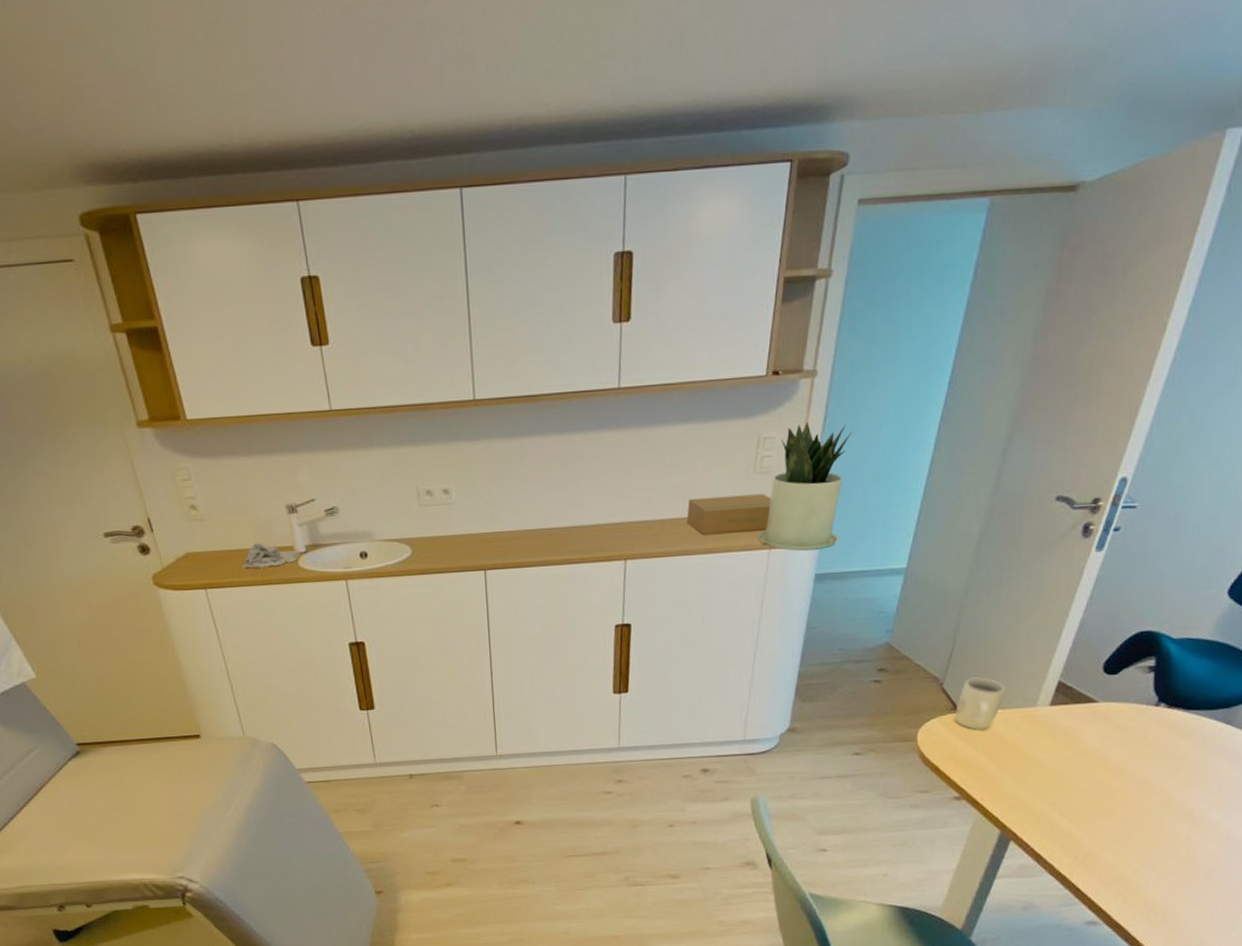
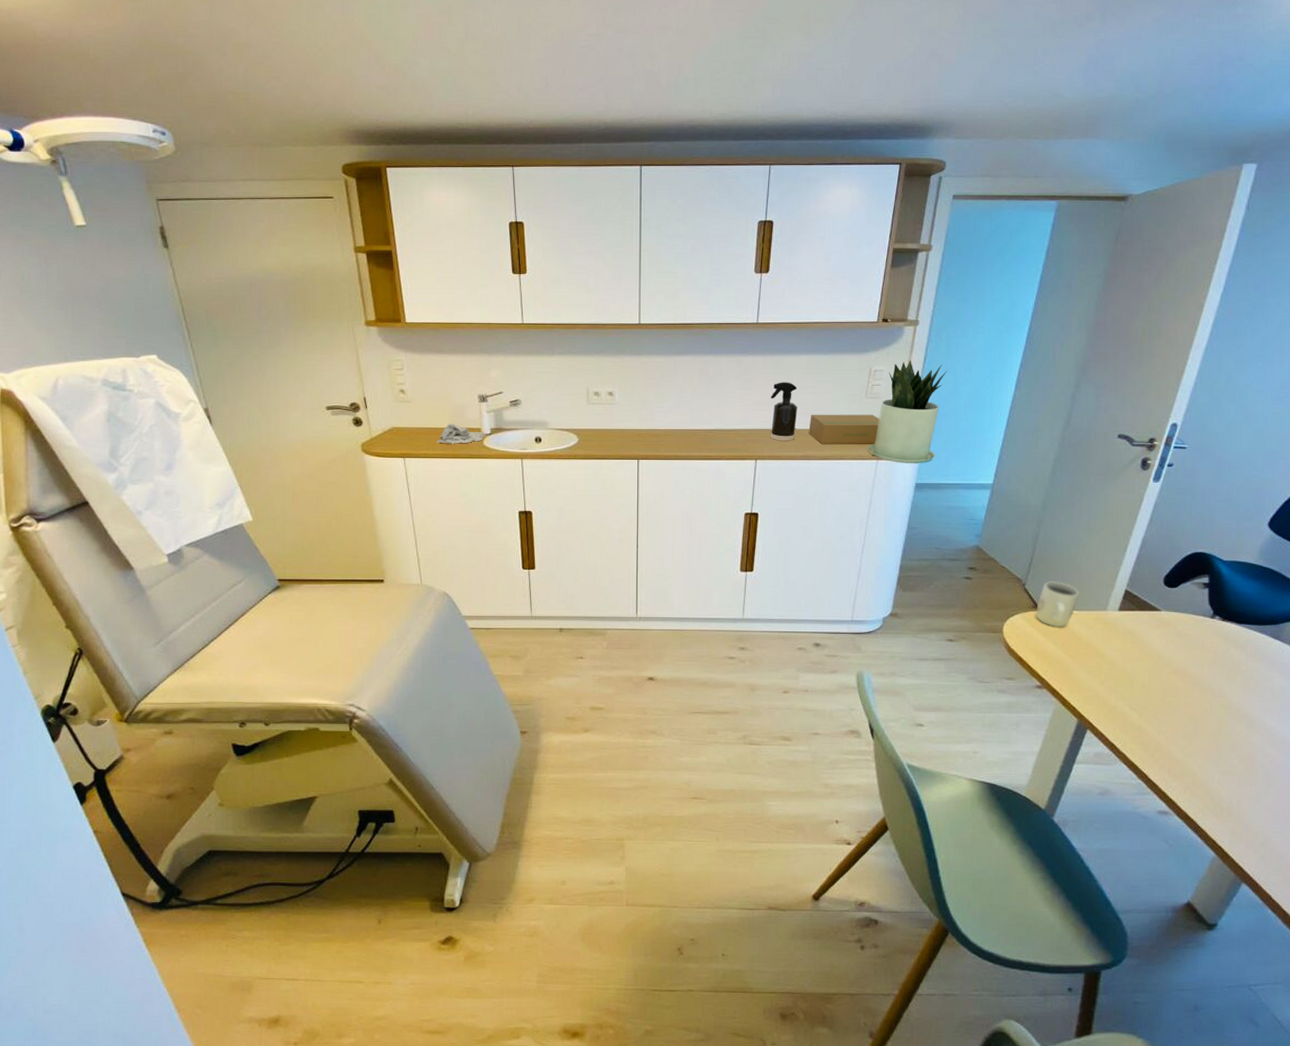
spray bottle: none [639,460,673,535] -> present [770,382,798,441]

